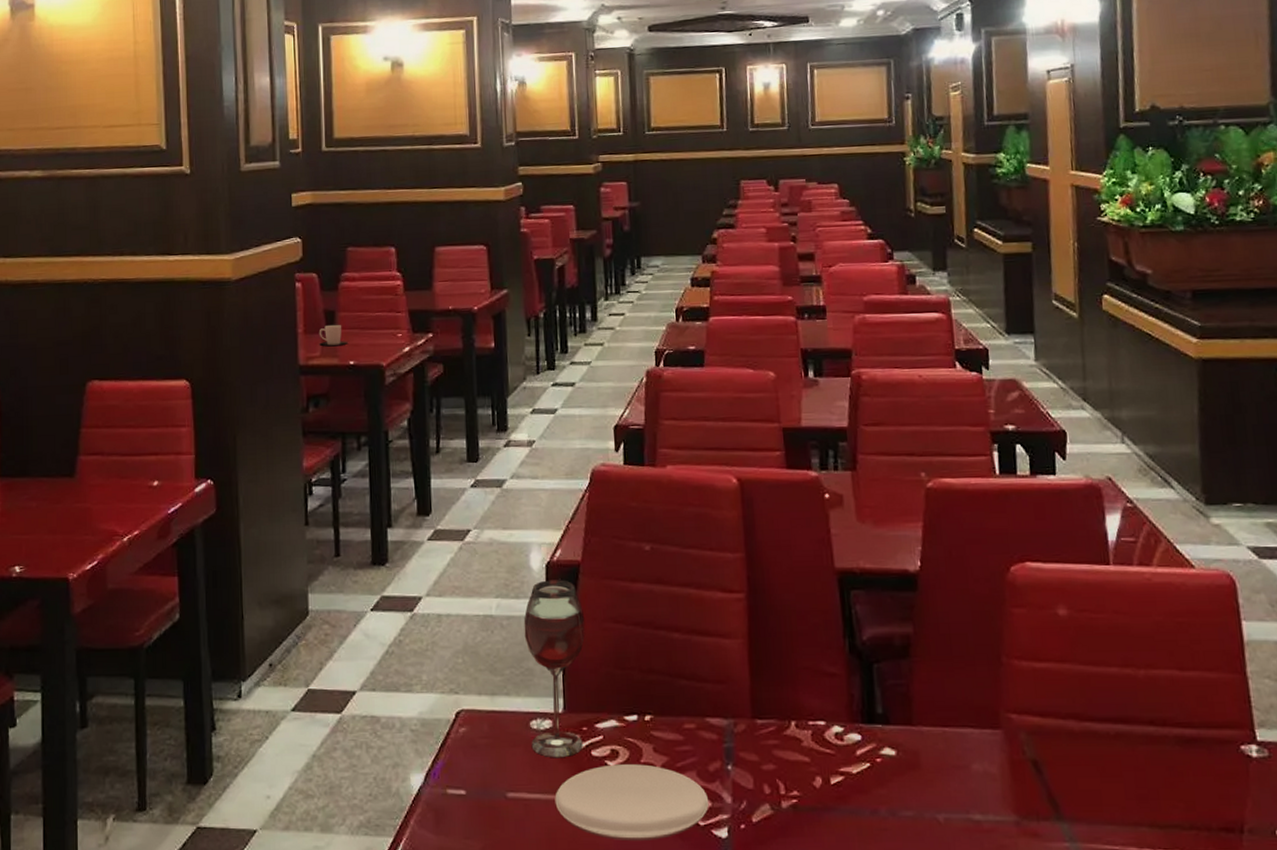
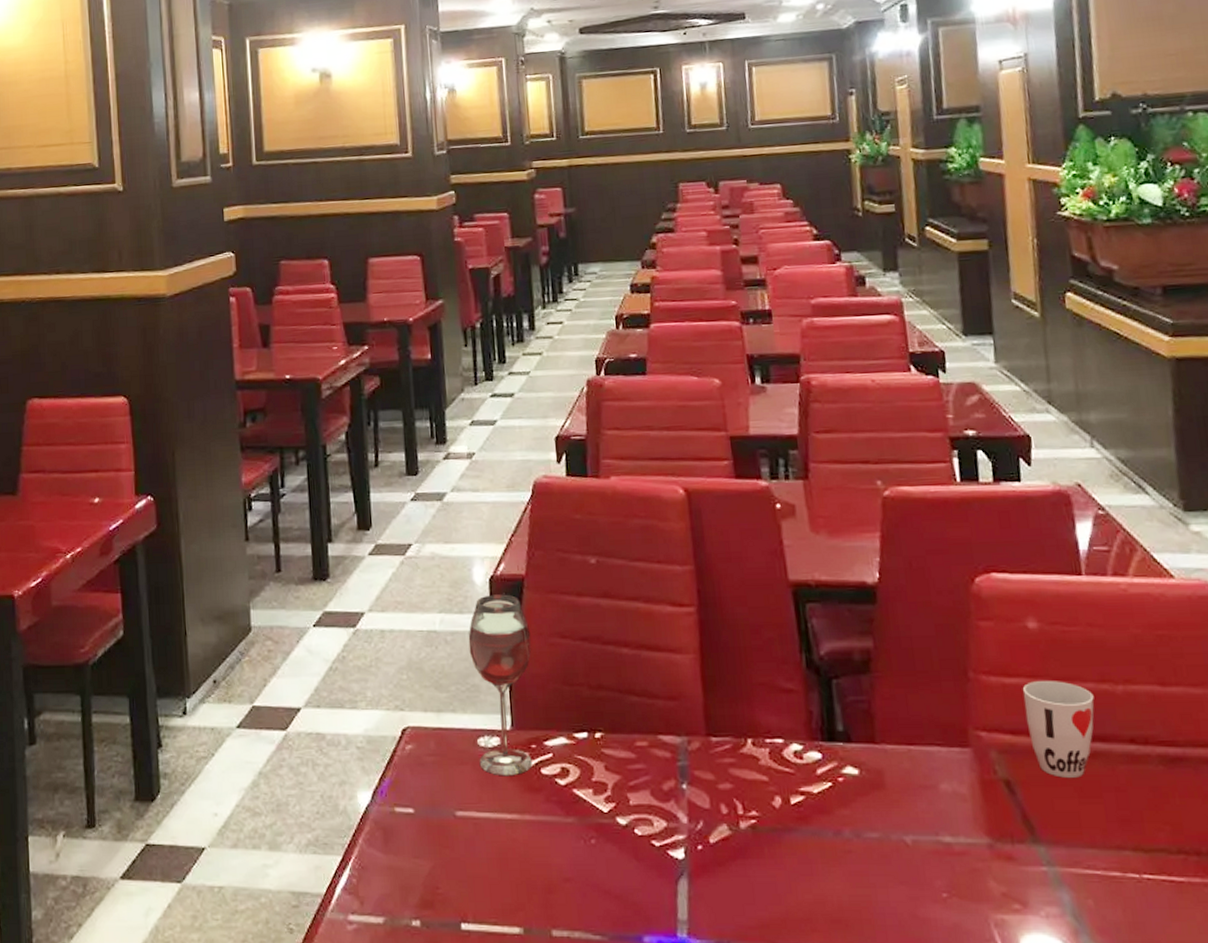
cup: present [318,324,348,346] -> none [254,338,283,360]
plate: present [555,764,710,840] -> none [504,783,665,861]
cup: none [1051,665,1118,758] -> present [1022,681,1095,778]

